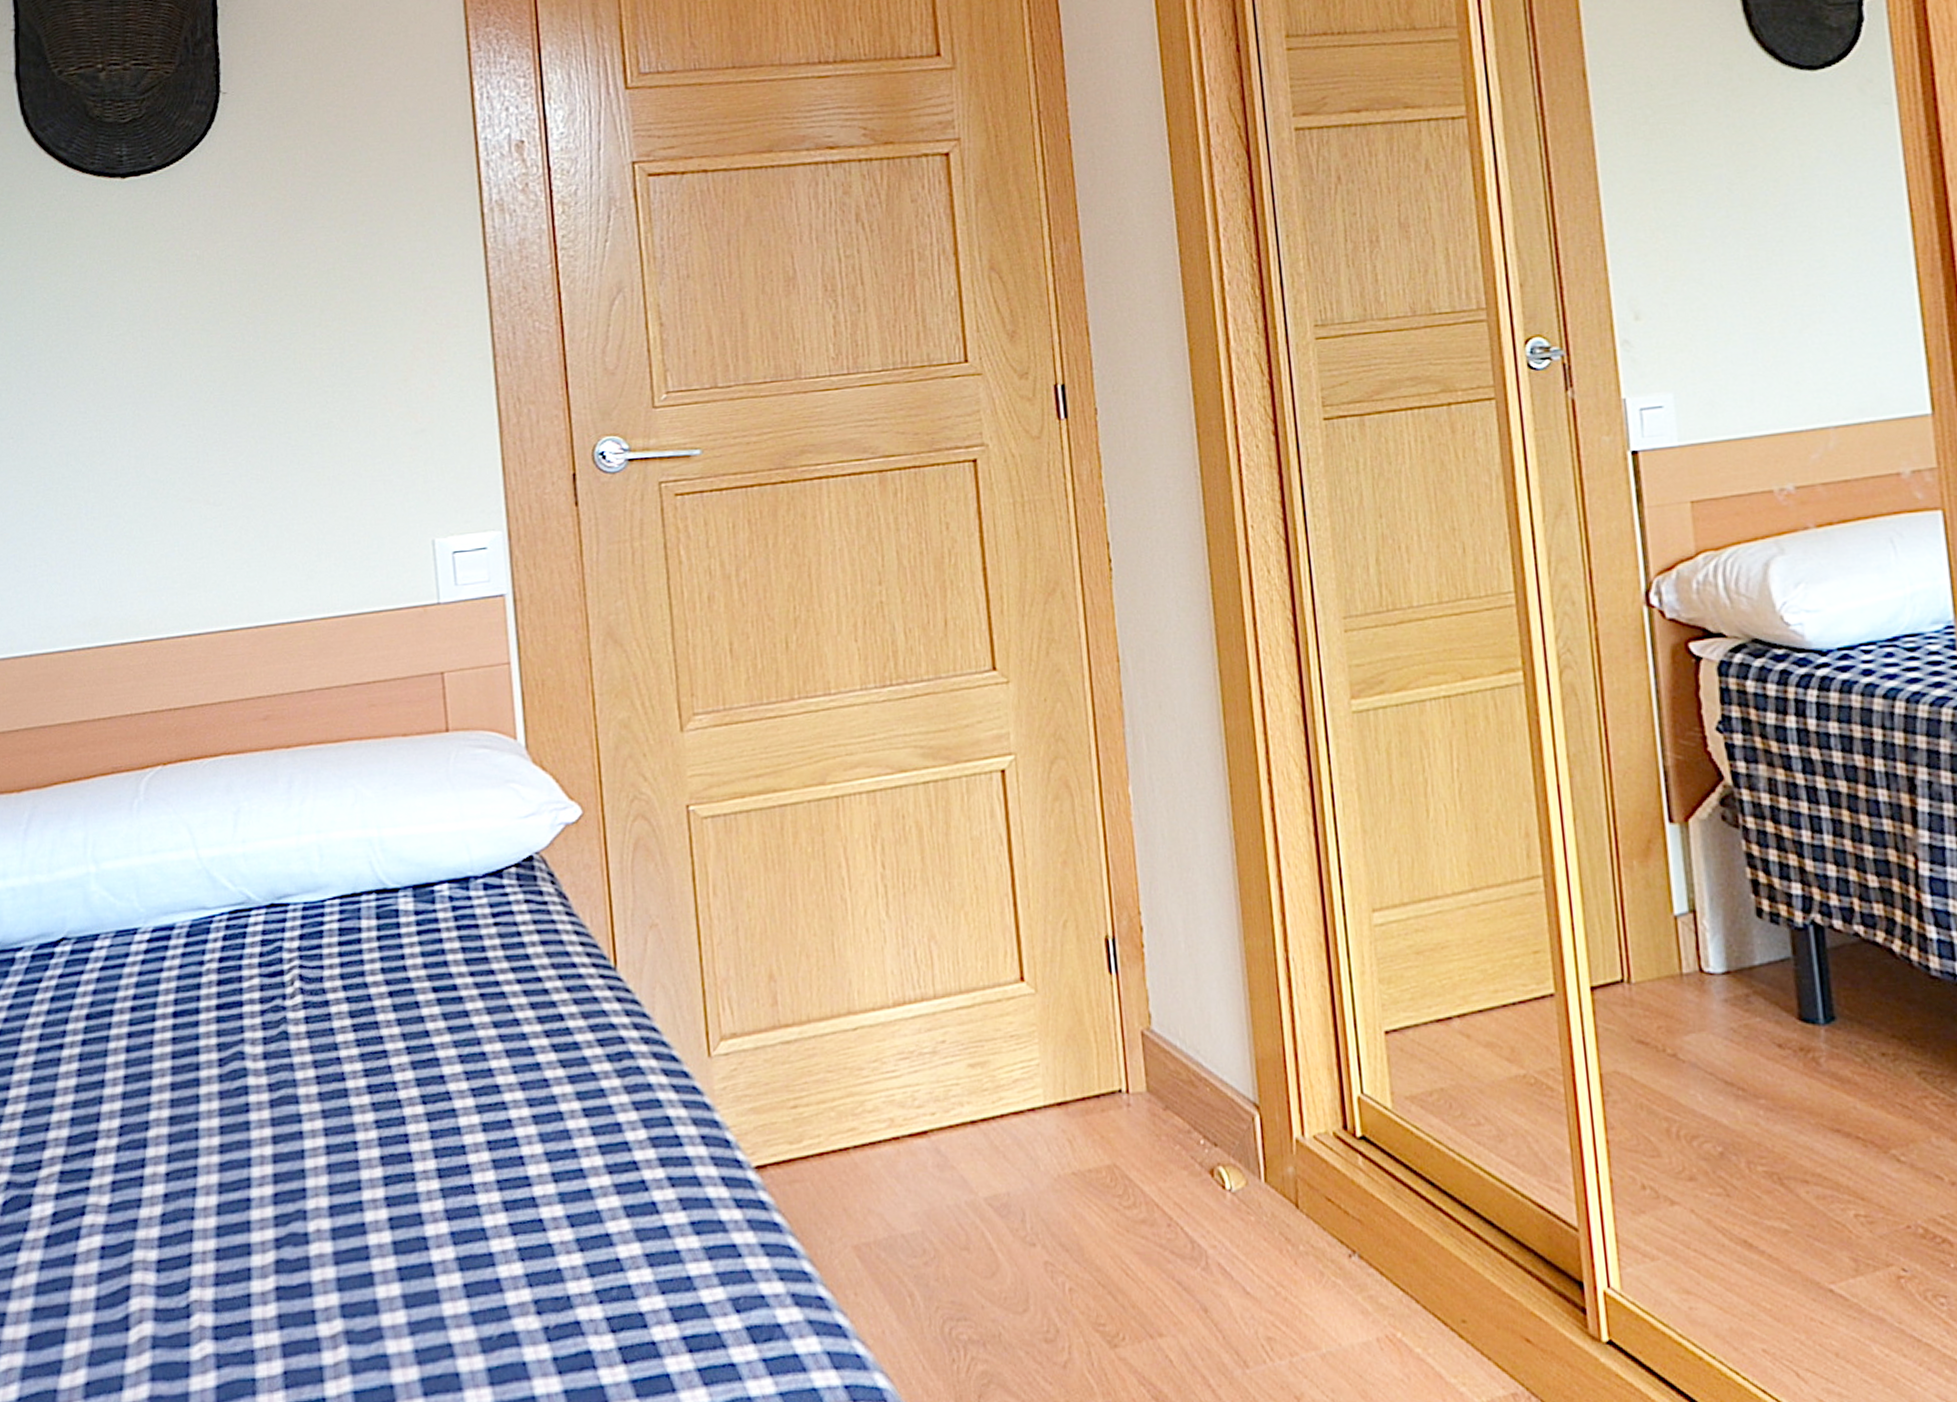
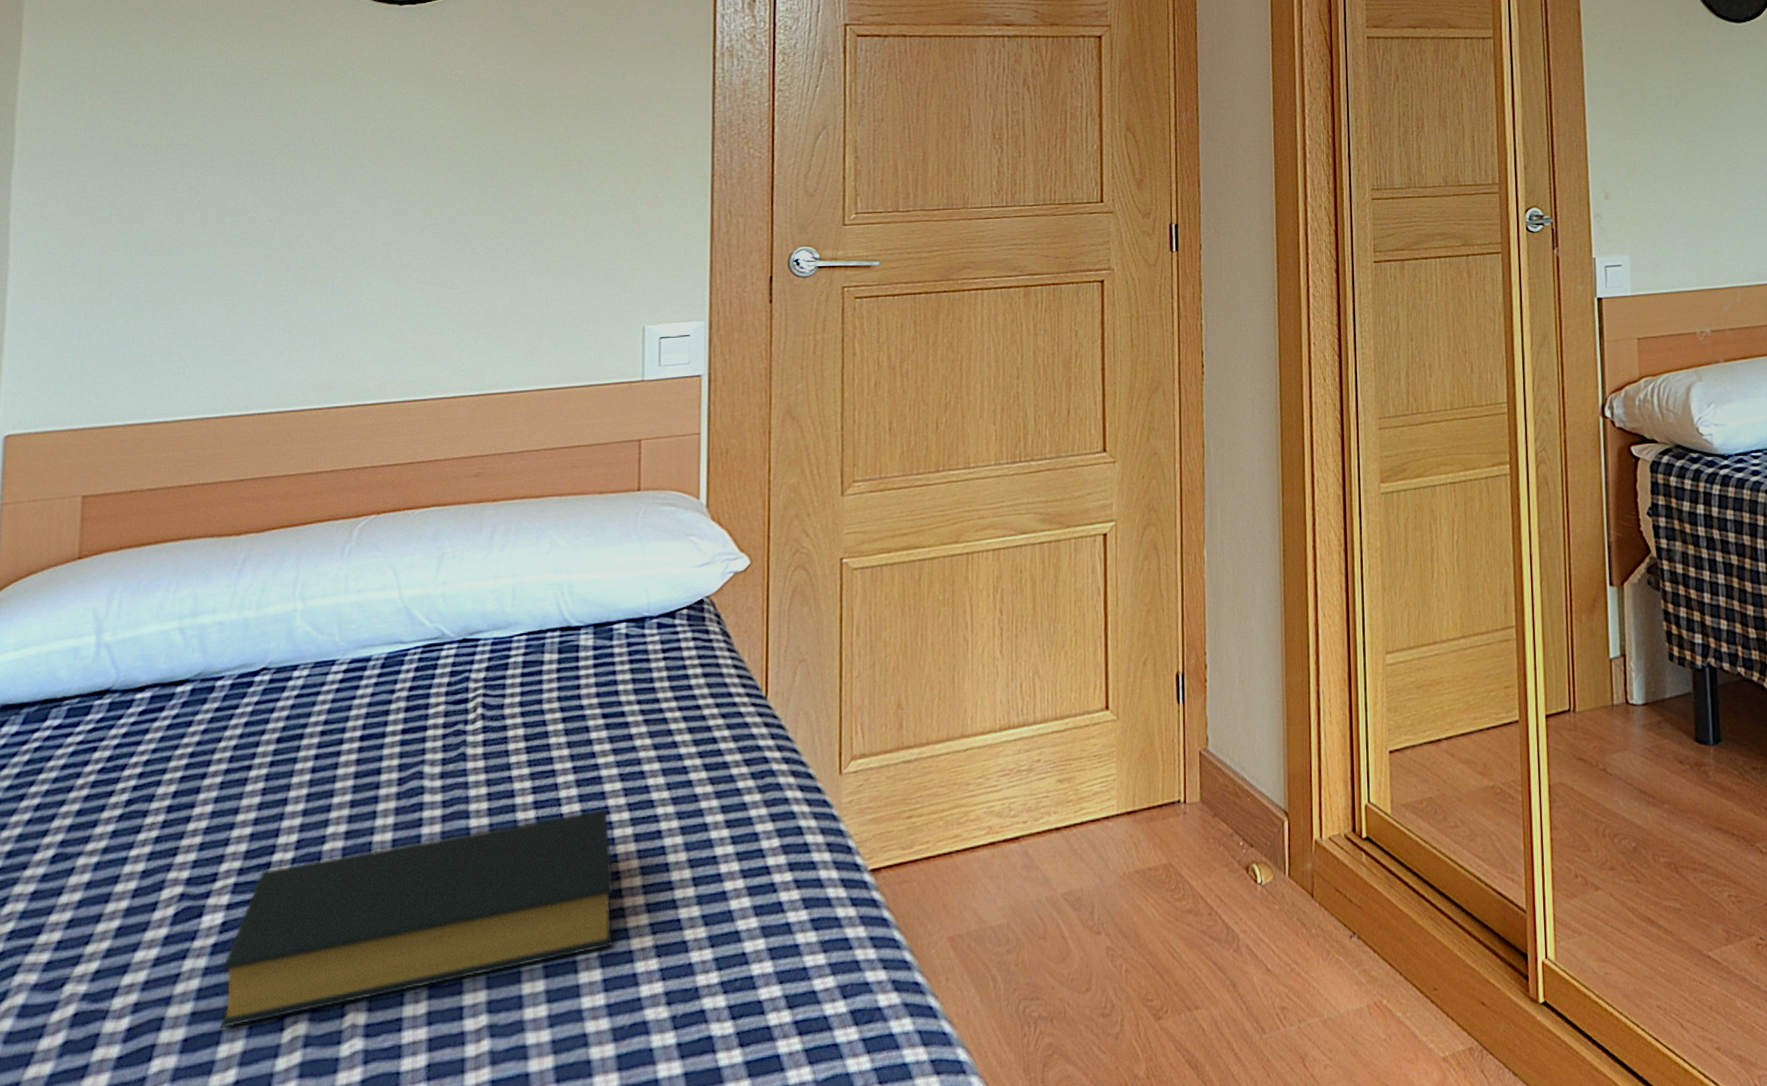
hardback book: none [57,1095,471,1327] -> present [219,810,614,1029]

